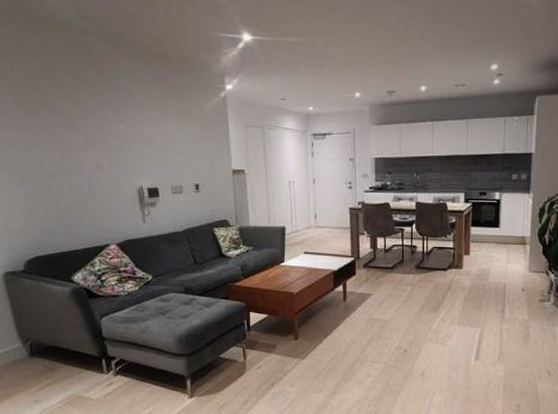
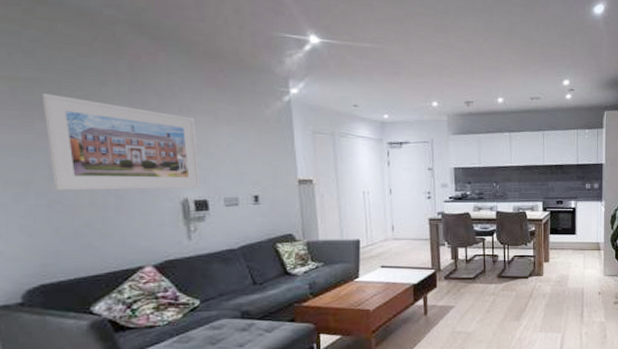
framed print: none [35,97,153,179] -> present [42,94,201,191]

